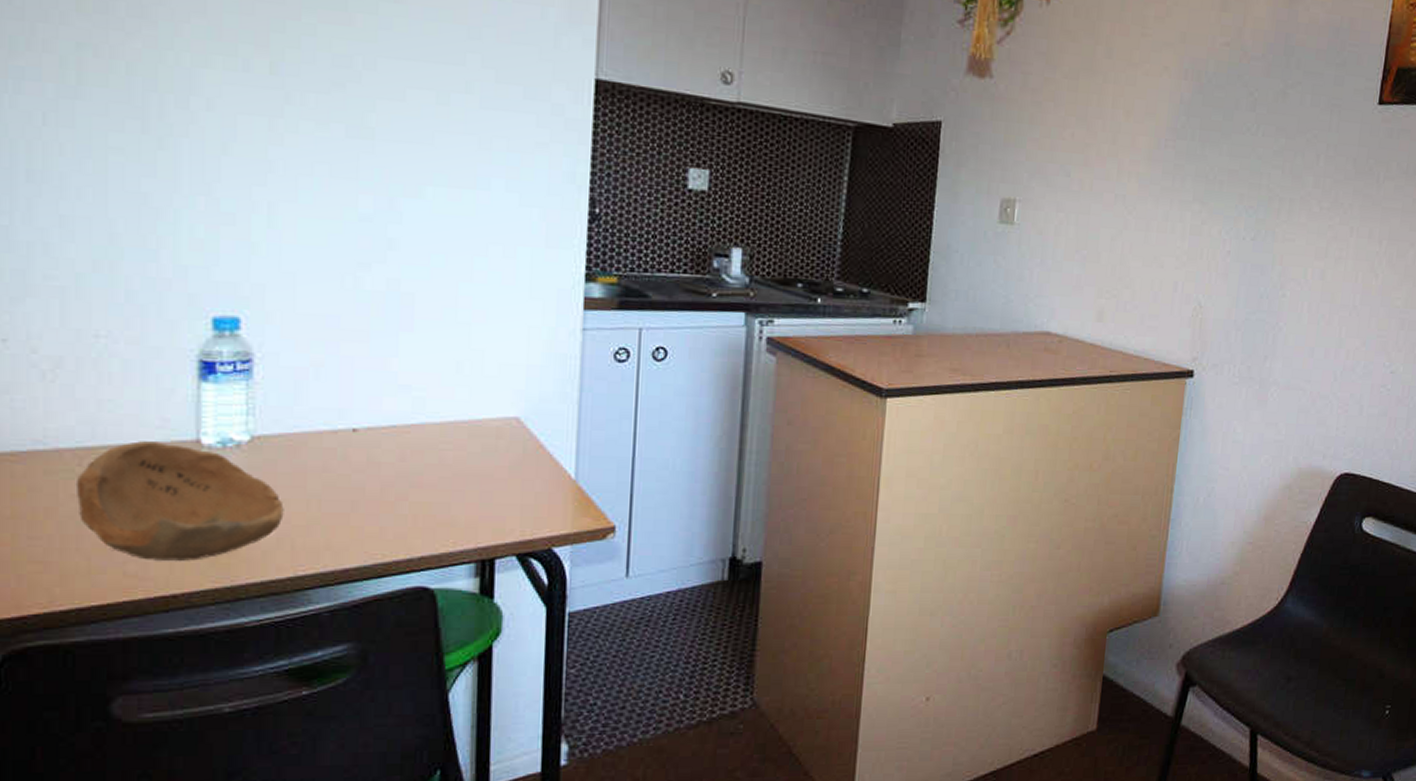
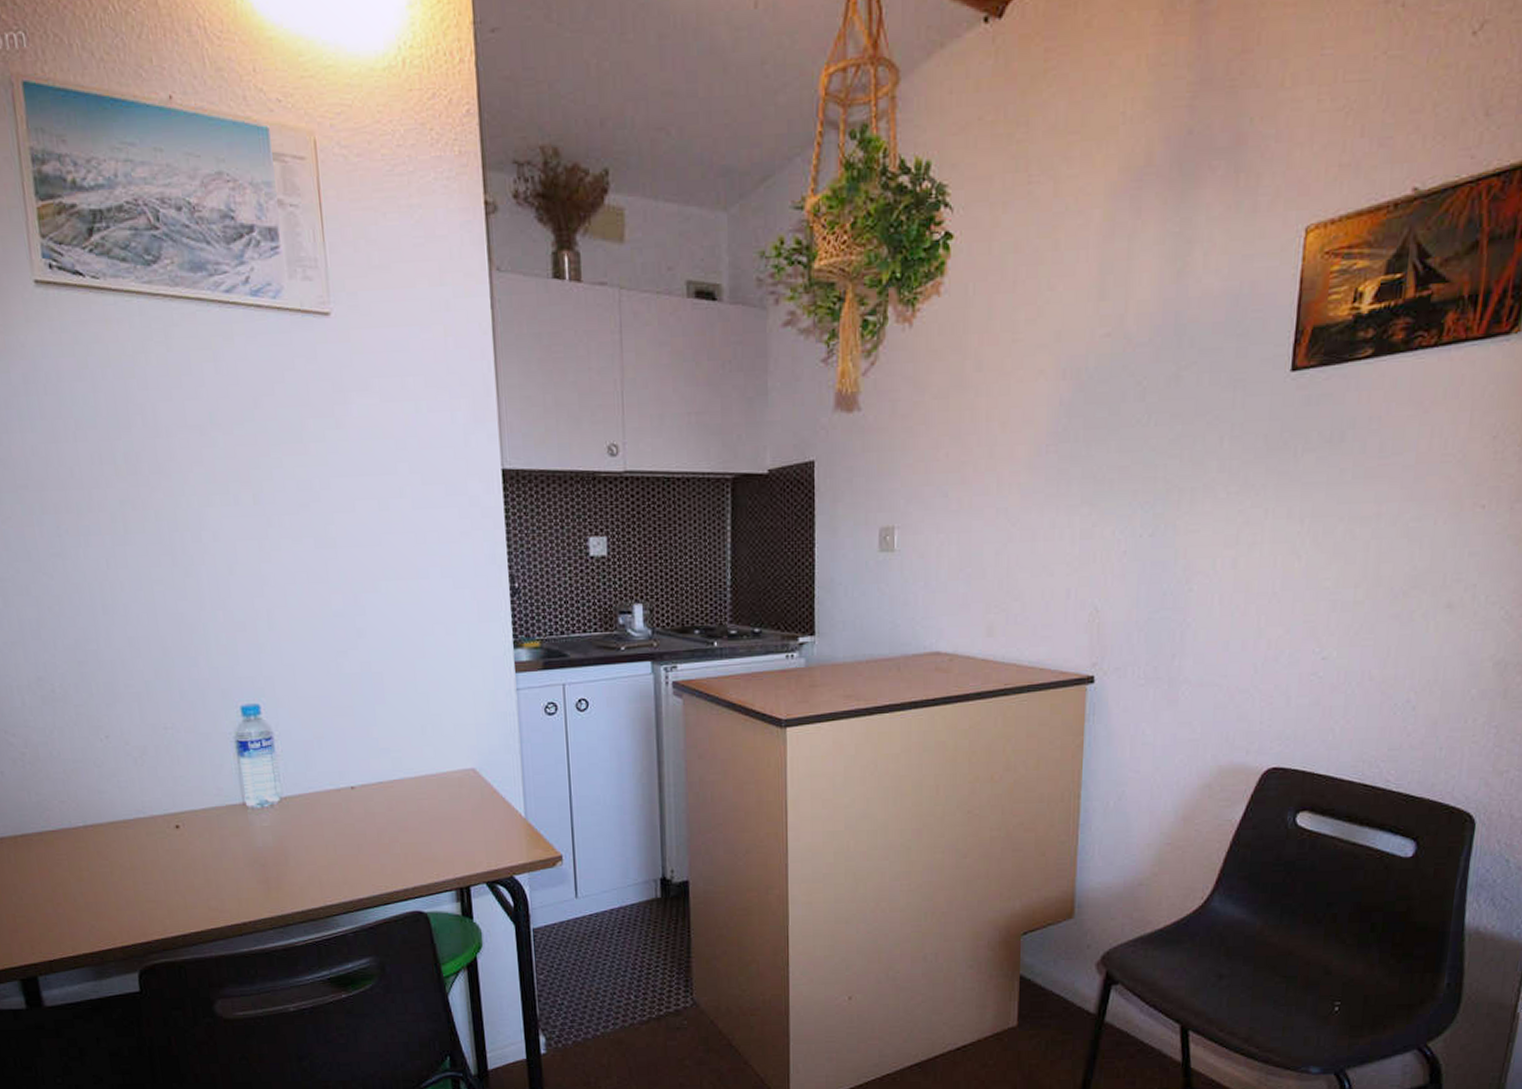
bowl: present [75,441,284,561] -> none [168,806,311,897]

